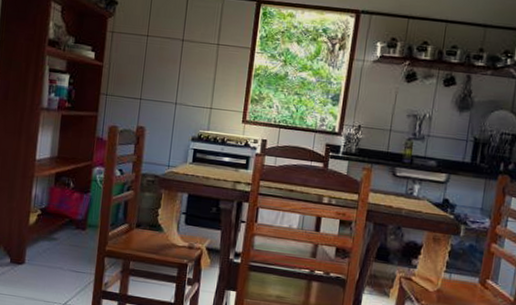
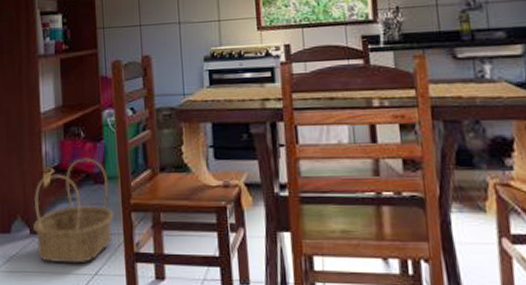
basket: none [14,205,90,293] -> present [33,158,114,264]

